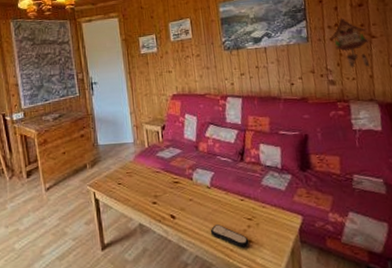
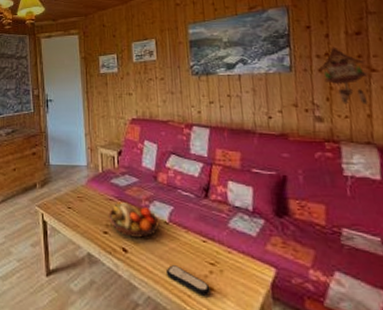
fruit bowl: none [156,173,203,205] -> present [109,202,160,239]

